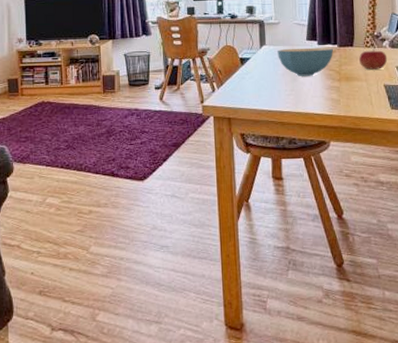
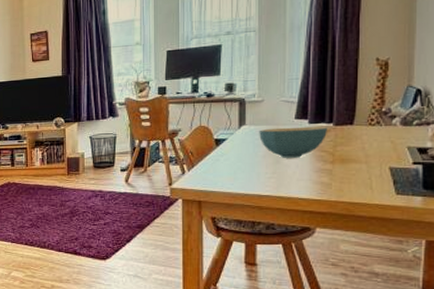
fruit: present [359,48,388,70] -> none [360,126,397,151]

